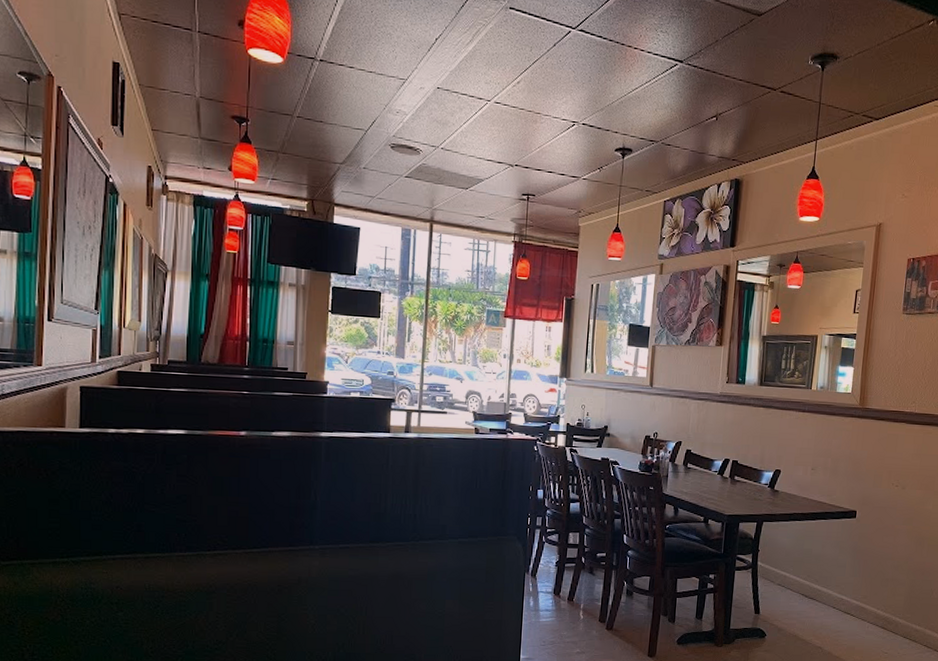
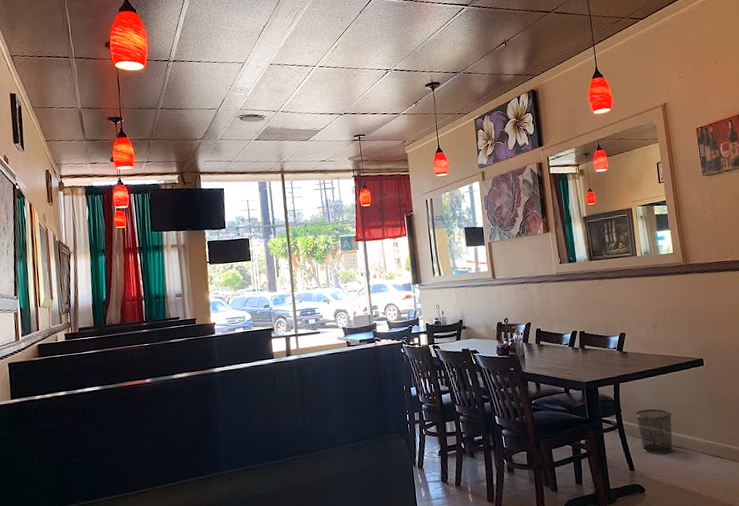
waste bin: none [771,553,811,603] -> present [635,408,673,455]

